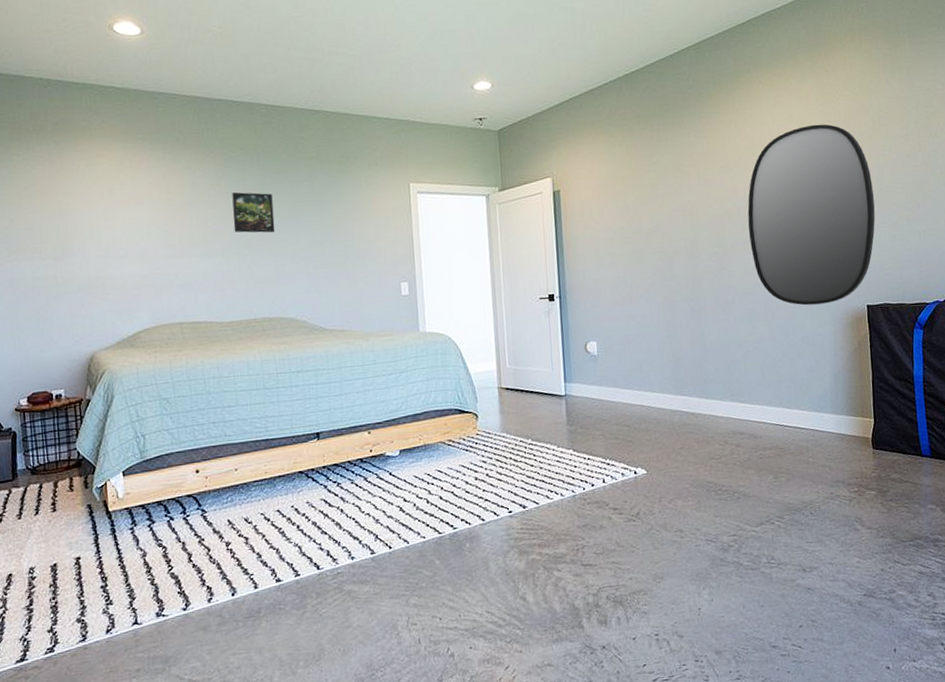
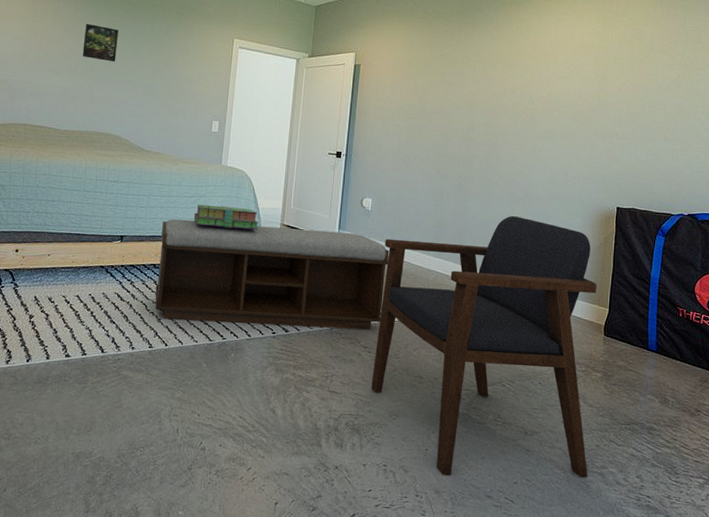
bench: none [362,384,628,518] -> present [155,219,390,330]
stack of books: none [398,377,474,405] -> present [194,204,259,230]
armchair: none [618,333,877,633] -> present [371,215,597,478]
home mirror: present [747,124,876,306] -> none [519,42,637,200]

